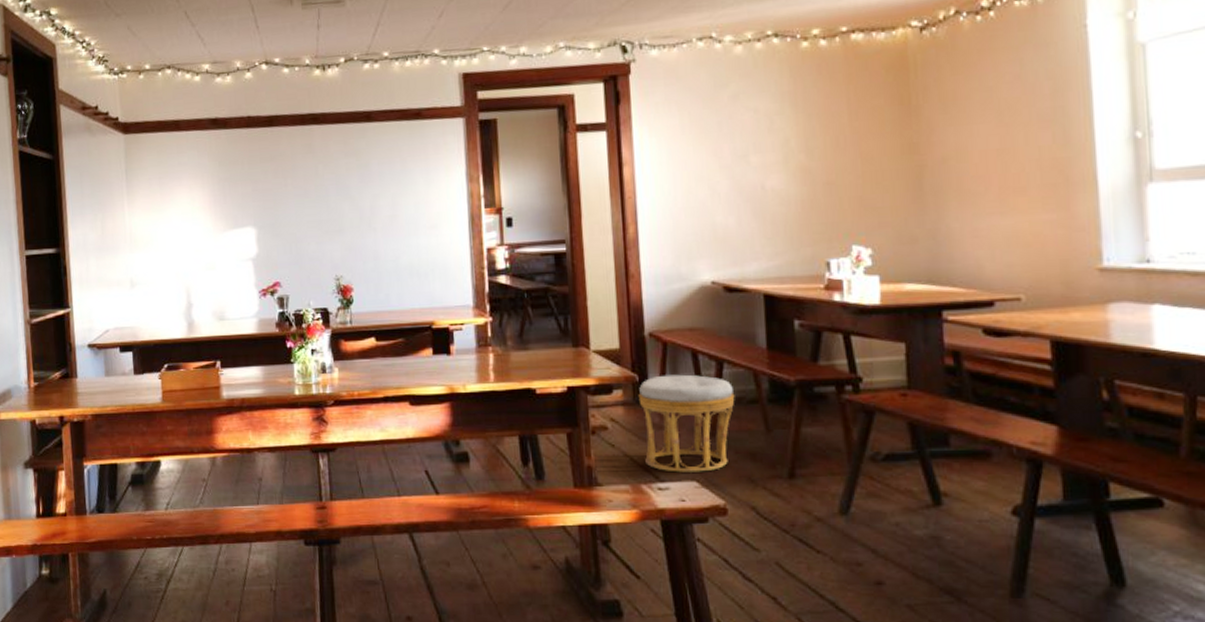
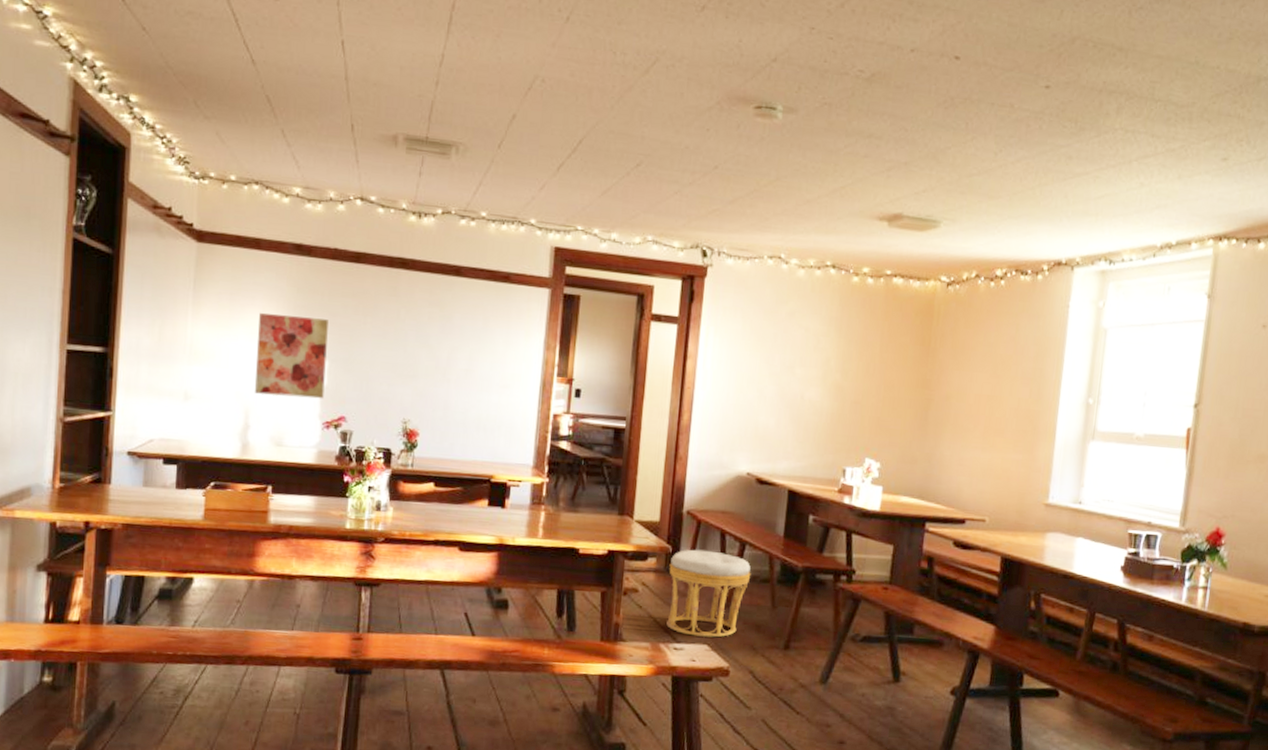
wall art: none [187,188,257,271] -> present [254,312,328,399]

